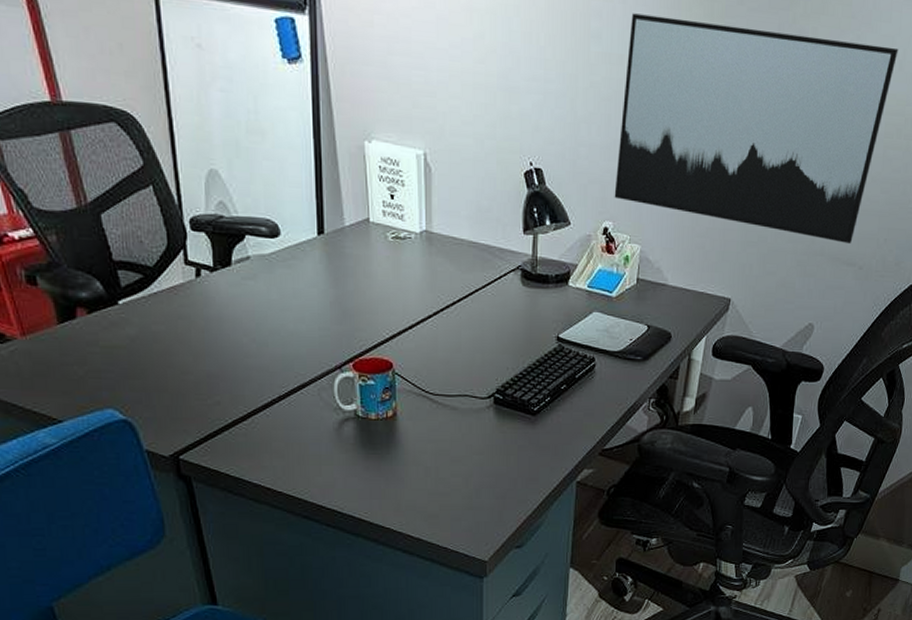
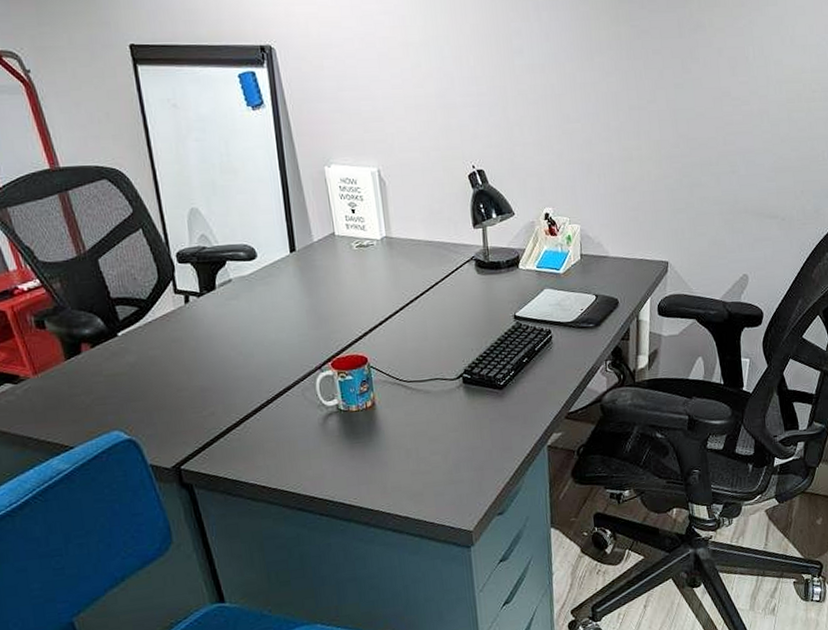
wall art: present [614,13,899,244] -> none [547,26,788,200]

